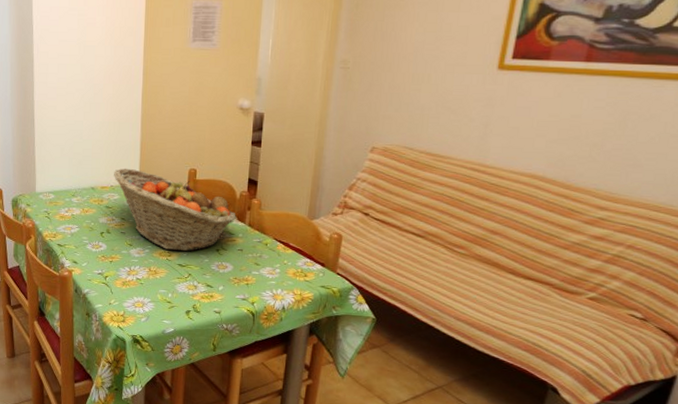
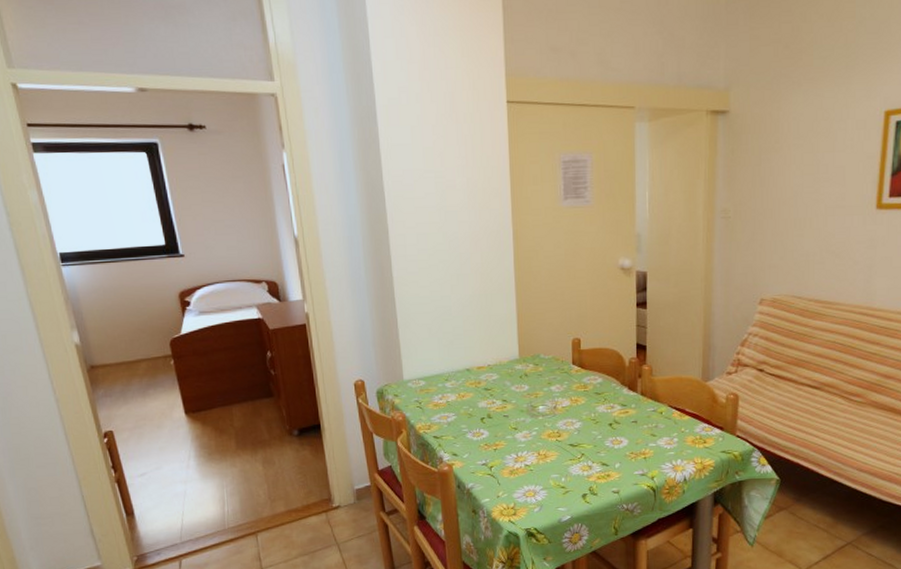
fruit basket: present [114,168,236,252] -> none [490,344,627,431]

